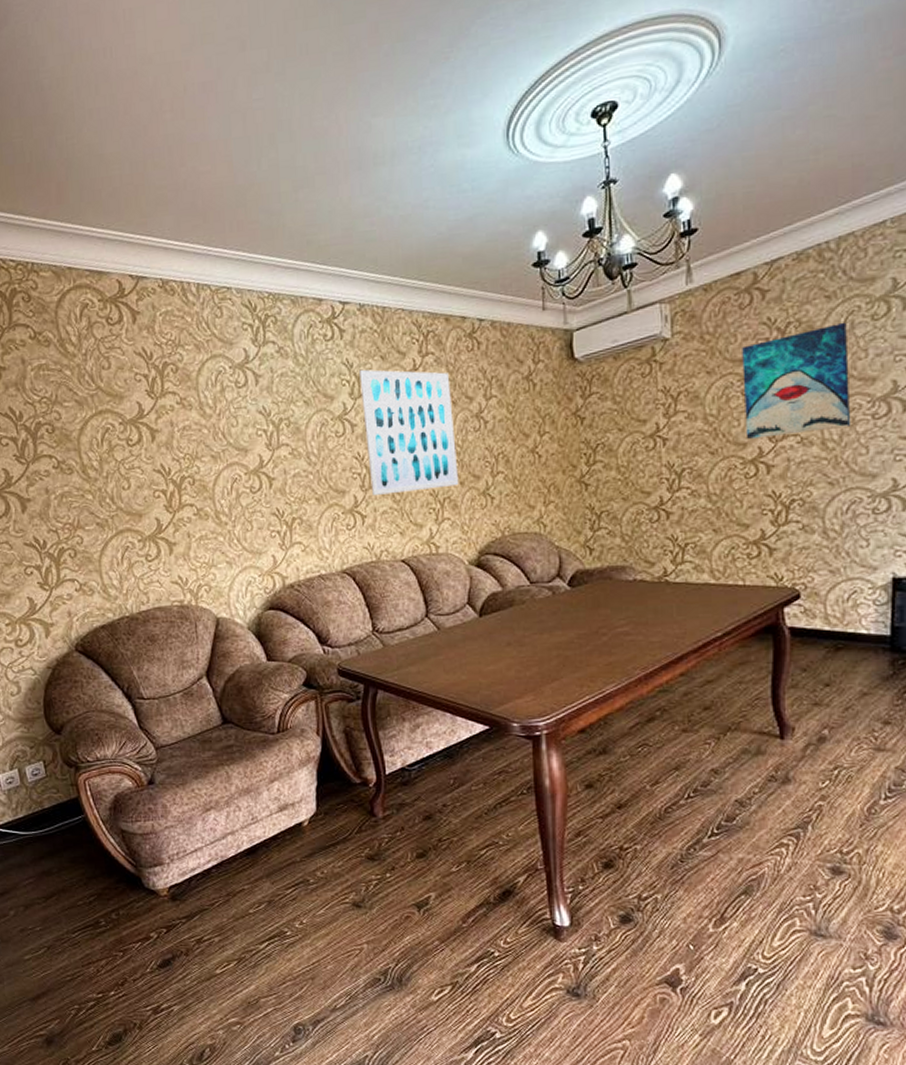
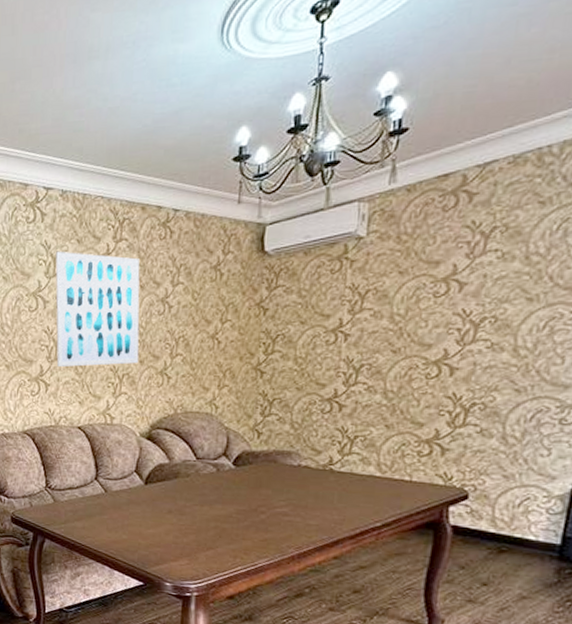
wall art: present [742,322,851,439] -> none [432,229,559,340]

